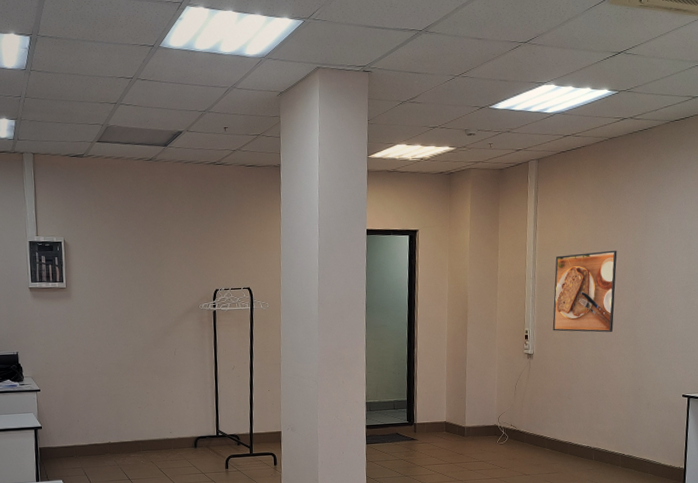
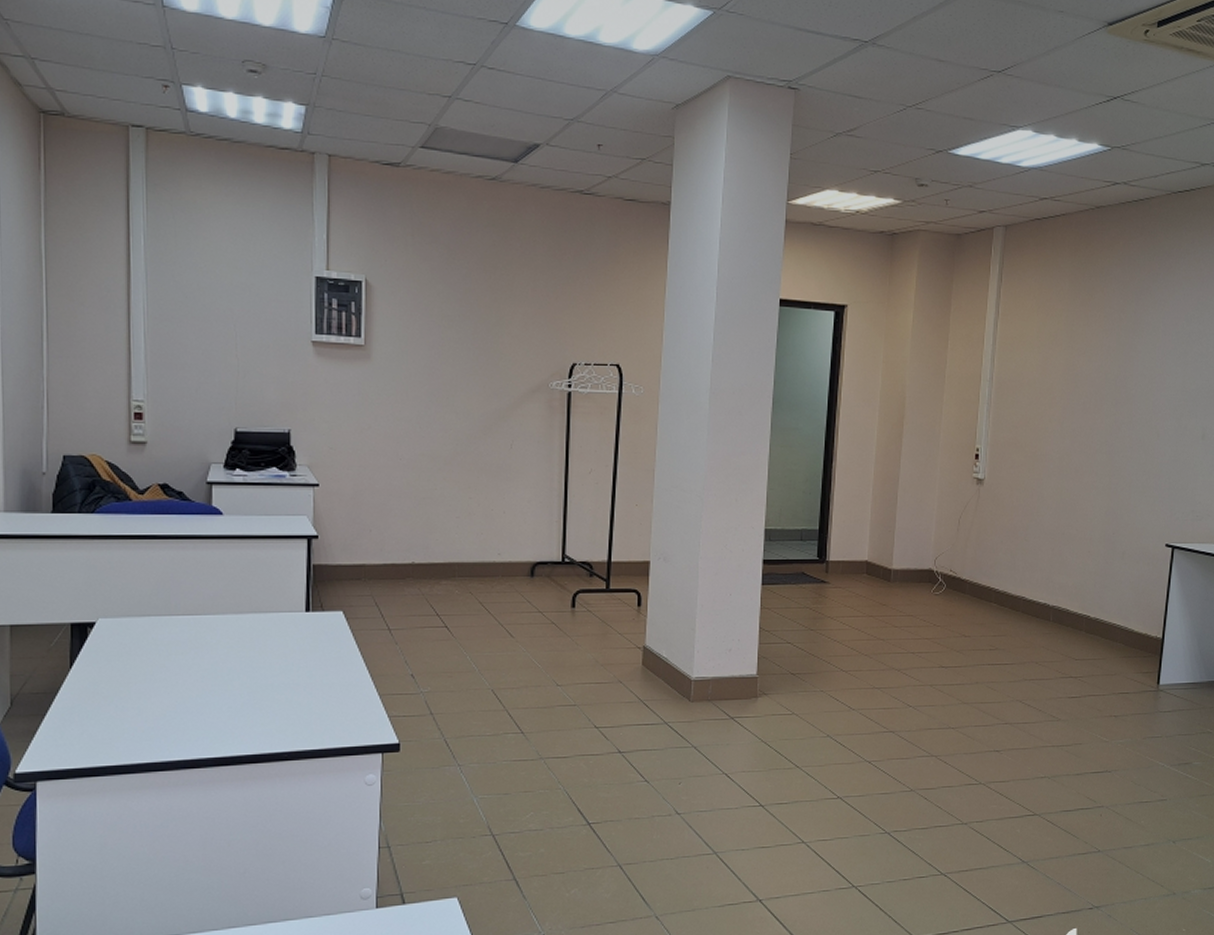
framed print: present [552,250,617,333] -> none [1010,352,1097,457]

